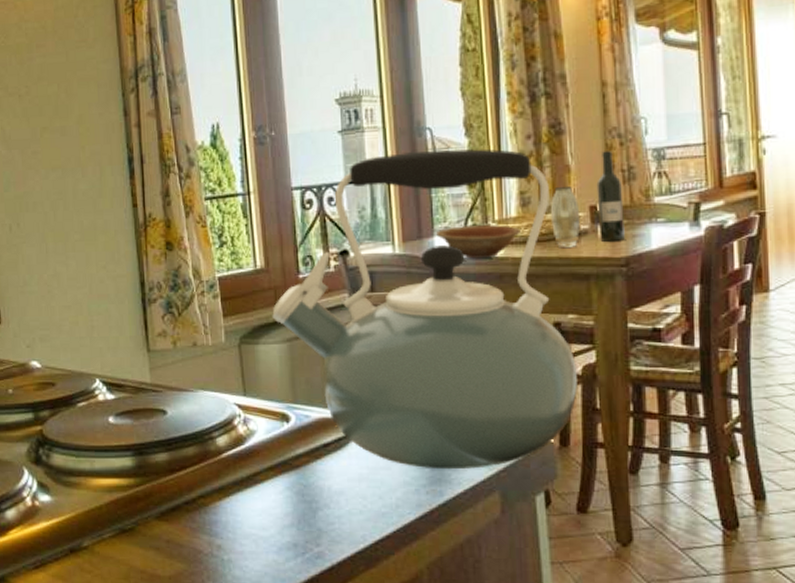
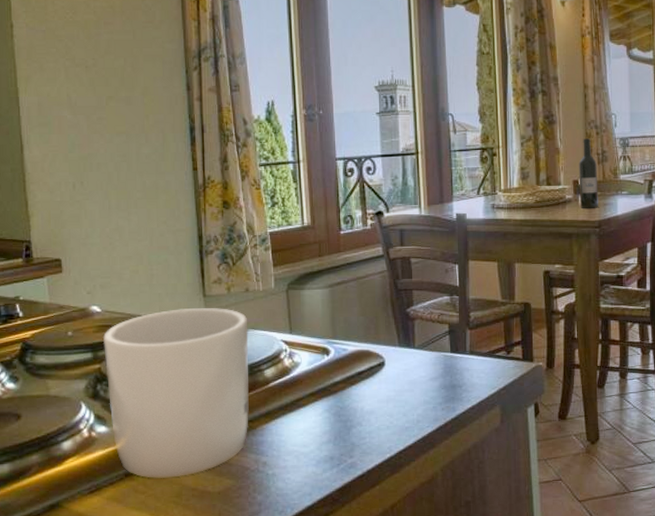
mug: none [43,364,201,557] -> present [102,307,249,478]
kettle: present [272,148,579,470] -> none [316,132,562,390]
bowl: present [436,224,520,259] -> none [455,193,521,220]
vase: present [550,185,580,247] -> none [543,164,565,212]

